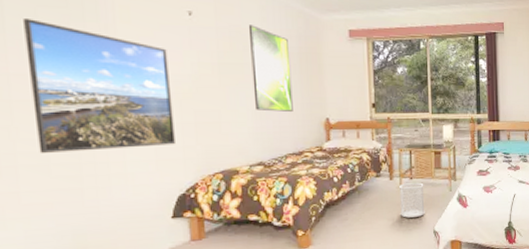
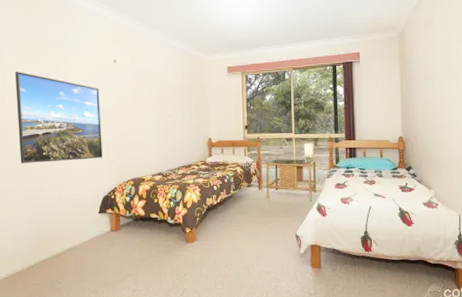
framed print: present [249,25,293,113] -> none [155,67,184,134]
wastebasket: present [399,182,425,218] -> none [267,193,288,223]

